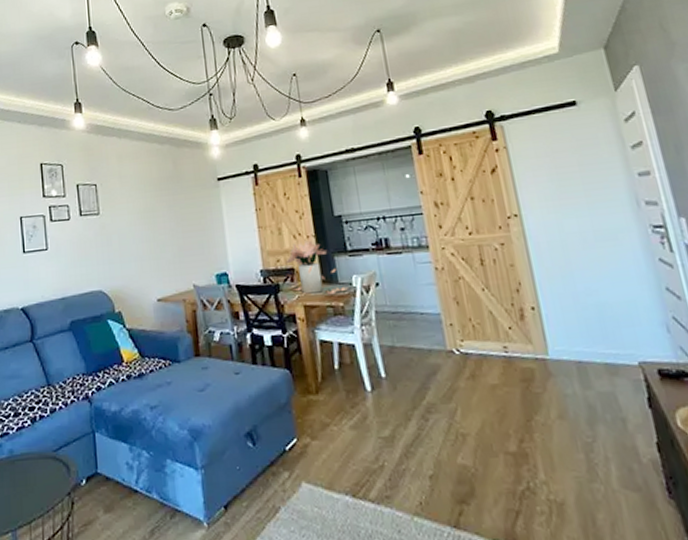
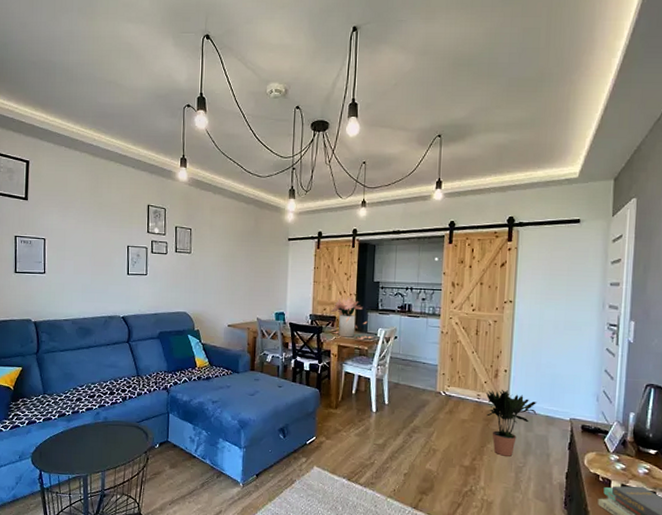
potted plant: none [515,334,592,430] -> present [486,389,538,457]

